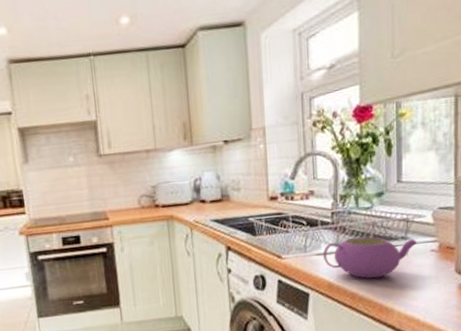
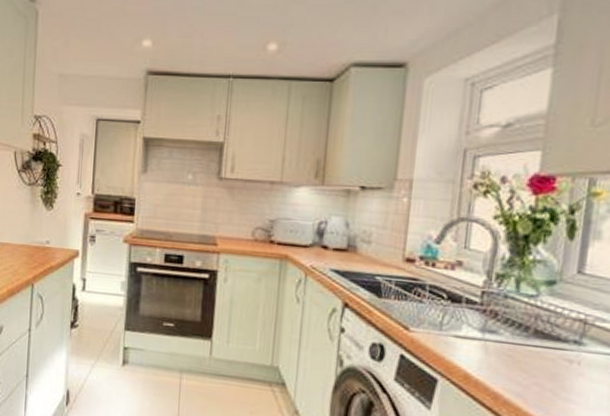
teapot: present [323,237,418,279] -> none [463,326,597,384]

